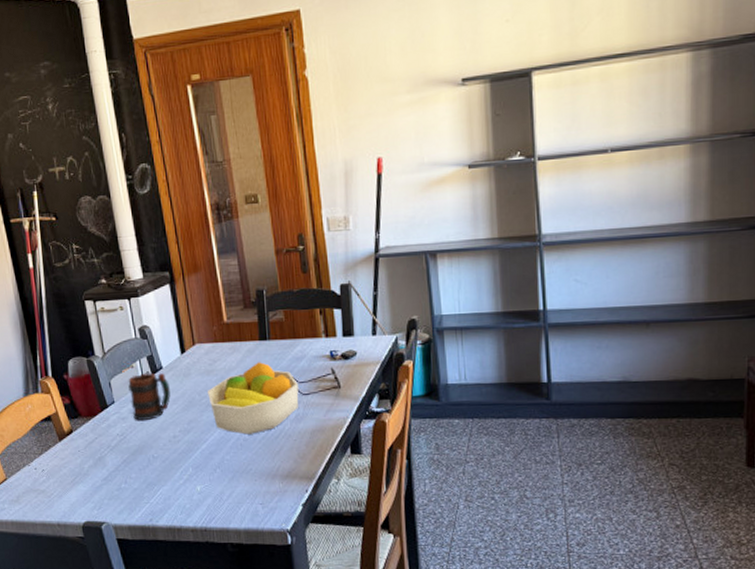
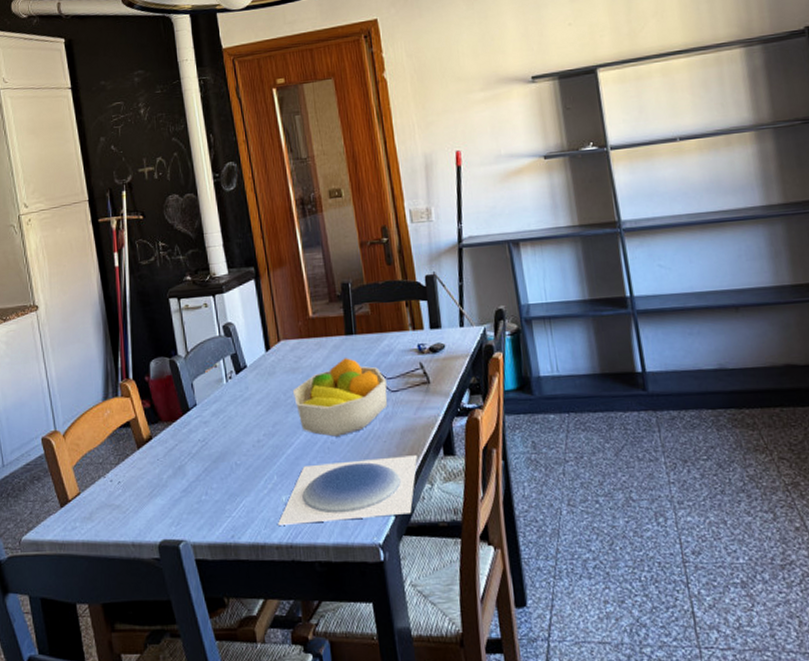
mug: present [128,372,171,420] -> none [211,372,255,424]
plate: none [193,453,326,511] -> present [278,455,418,525]

